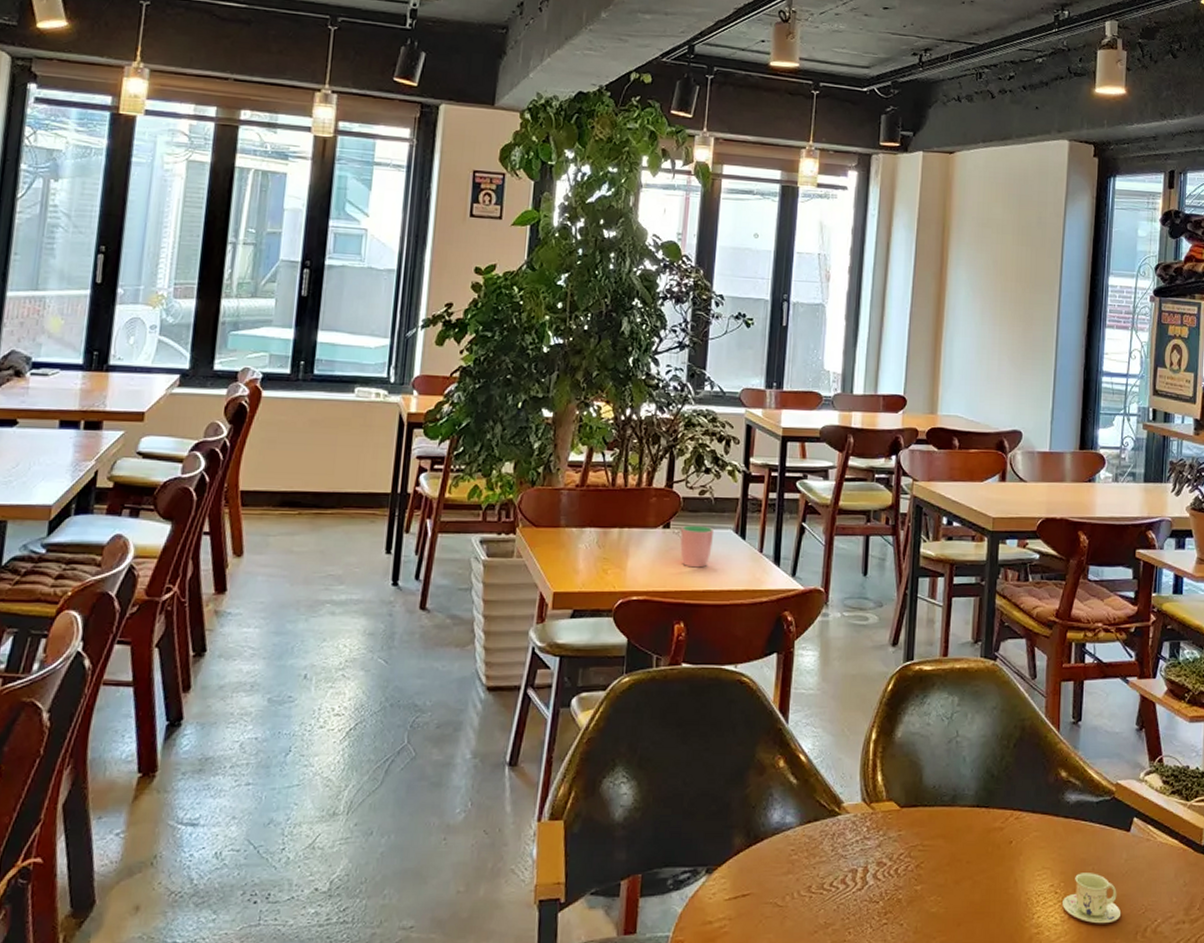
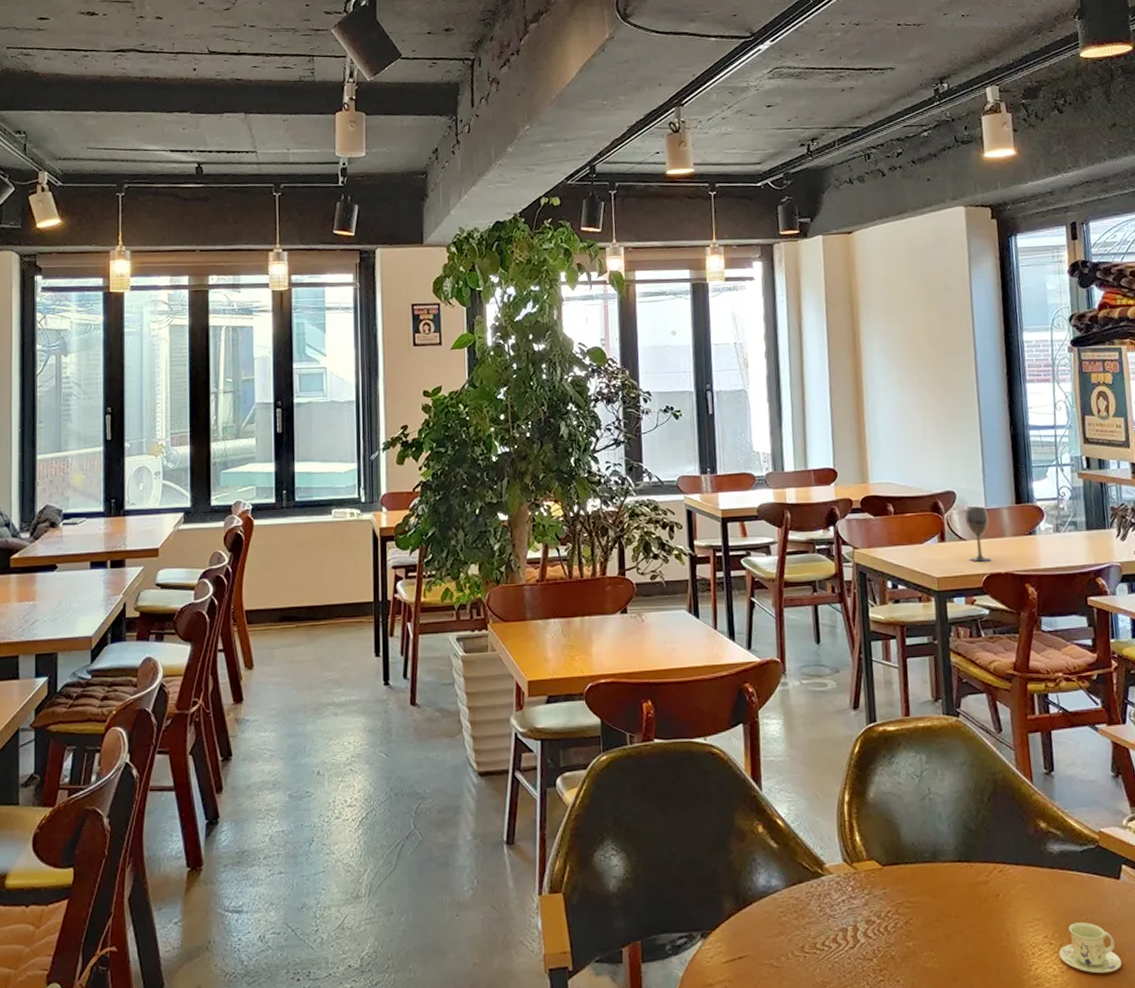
cup: present [680,525,713,568] -> none [638,608,669,649]
wine glass: none [1028,448,1052,505] -> present [964,506,991,562]

